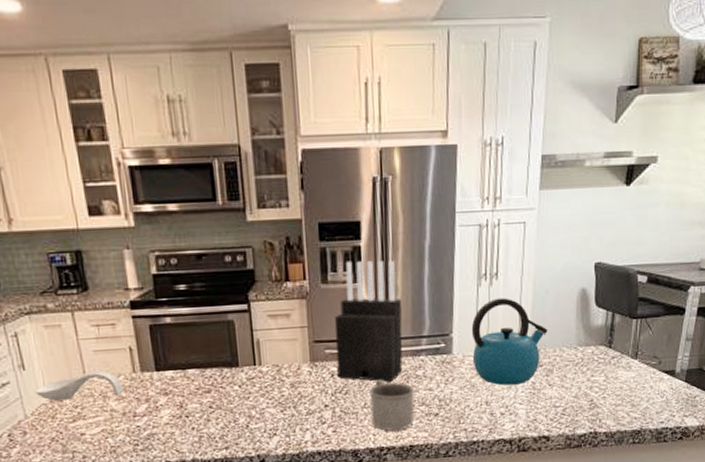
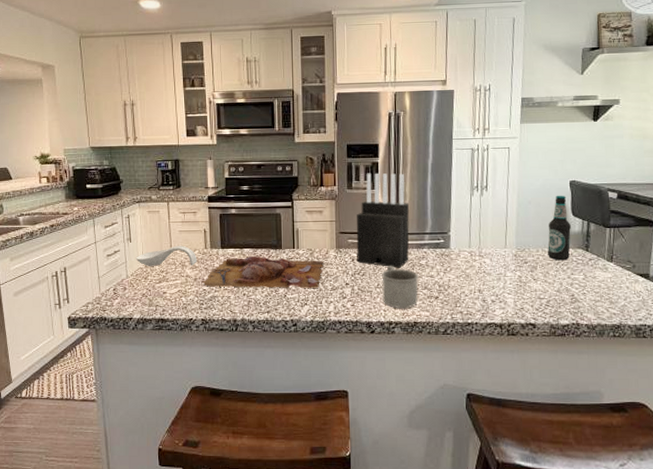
cutting board: none [134,378,295,423] -> present [202,256,324,288]
kettle: present [471,298,548,386] -> none [466,206,531,277]
bottle: none [566,281,593,361] -> present [547,195,571,261]

